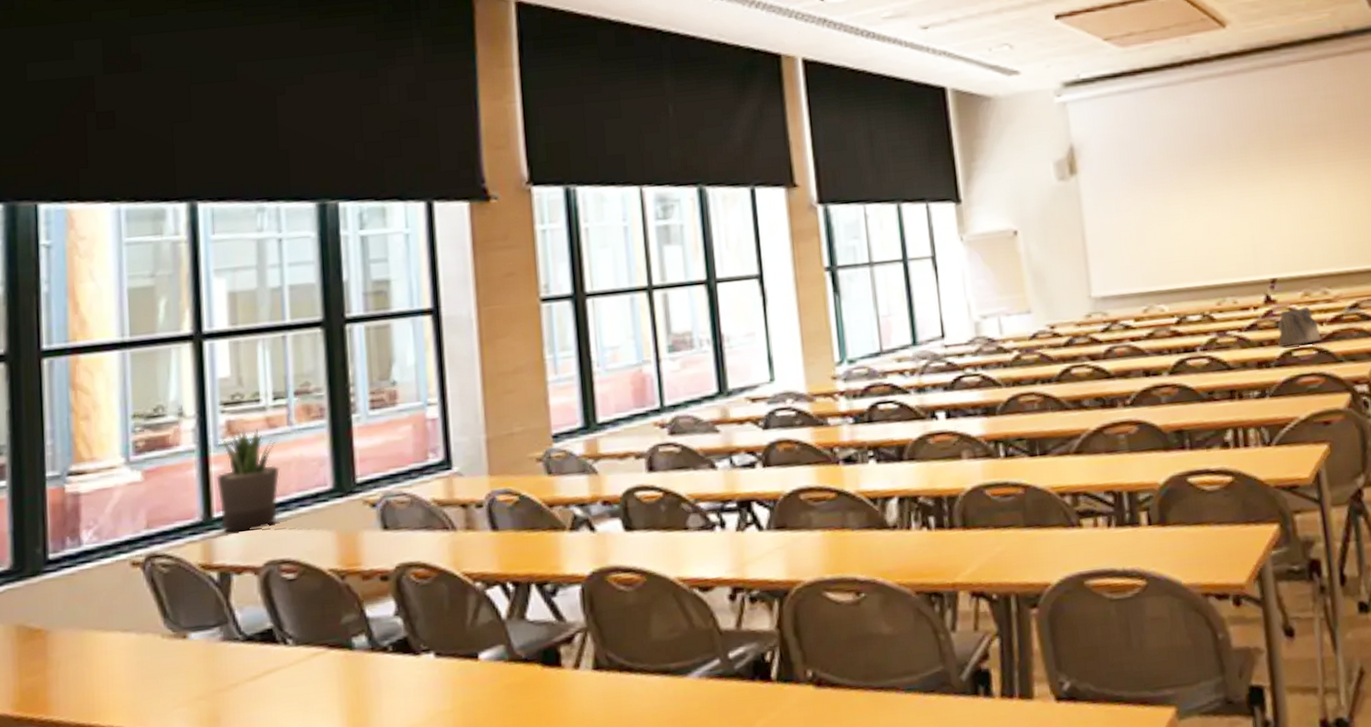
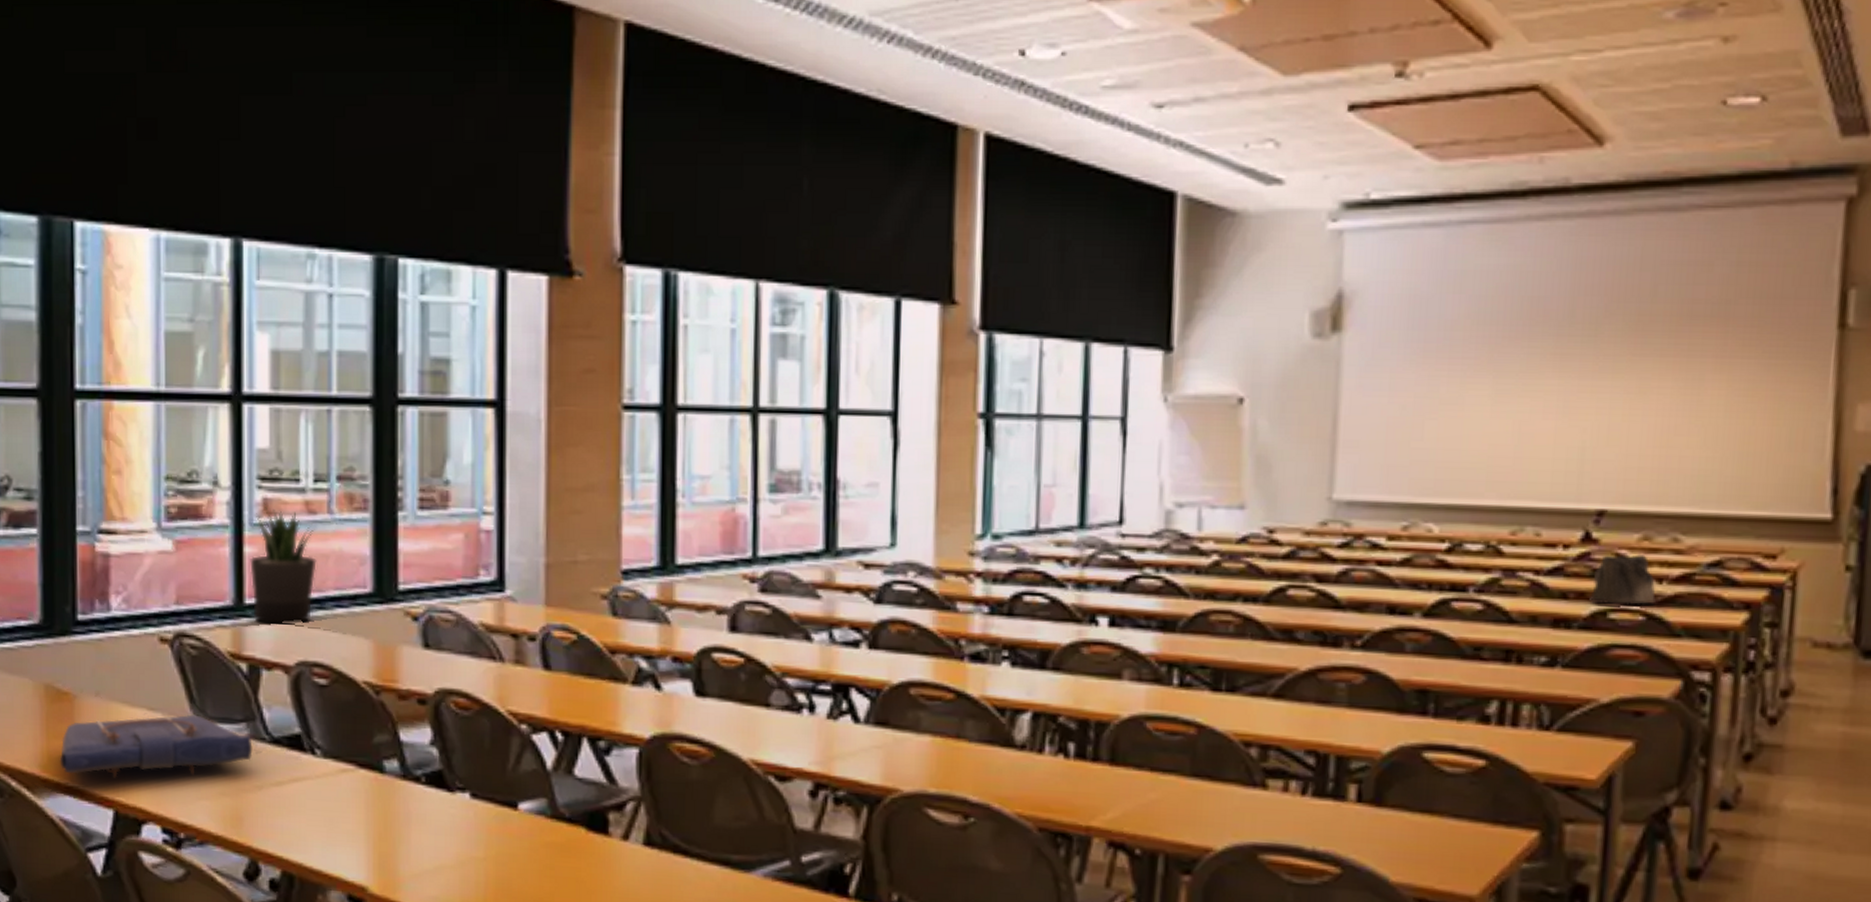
tote bag: none [33,628,227,708] -> present [59,714,253,778]

